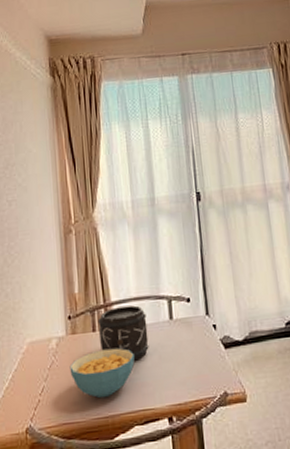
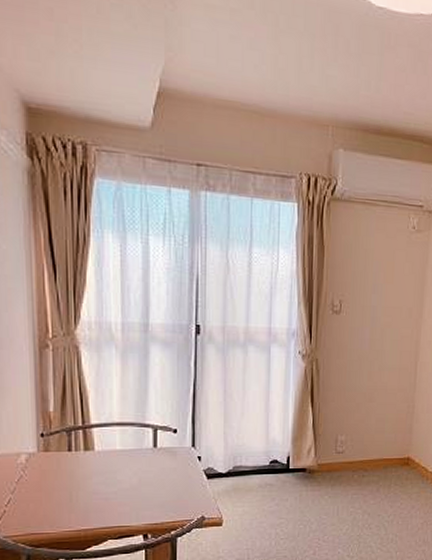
cereal bowl: present [69,347,135,399] -> none [40,469,113,514]
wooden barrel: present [97,305,149,361] -> none [74,430,129,482]

